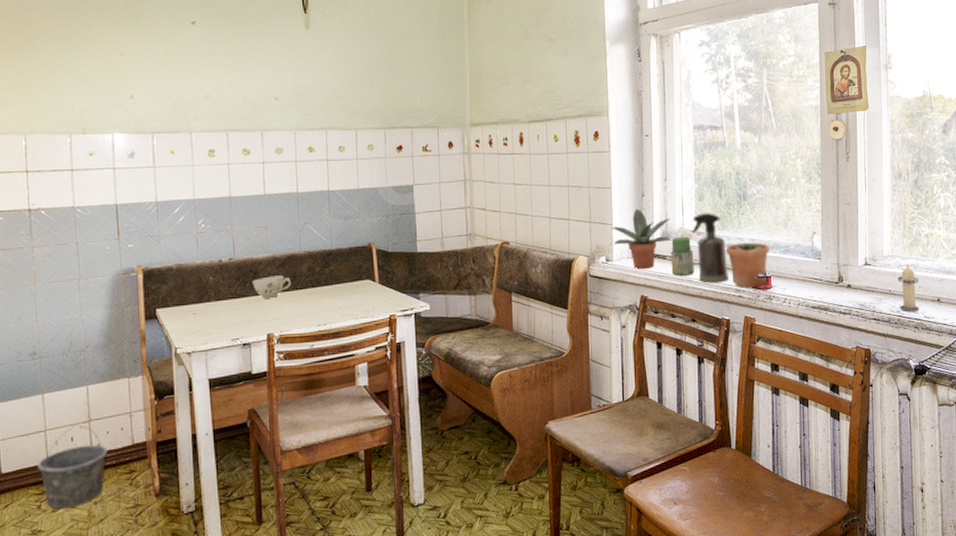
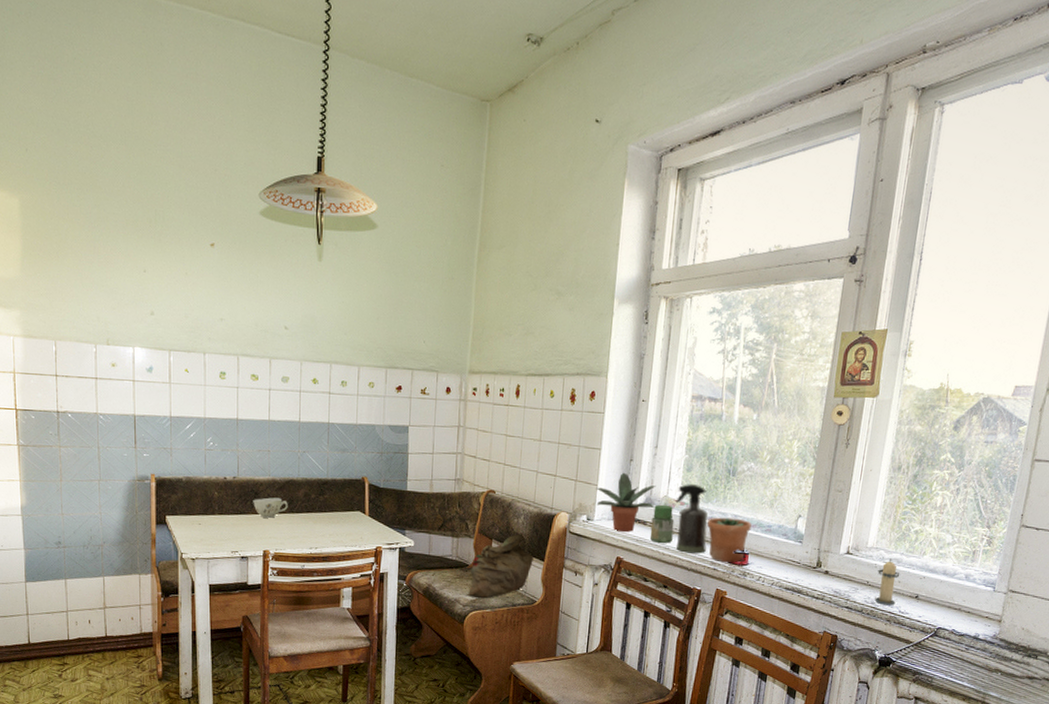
bucket: present [36,425,108,509] -> none [59,610,120,680]
bag: none [491,283,556,357] -> present [467,534,534,598]

